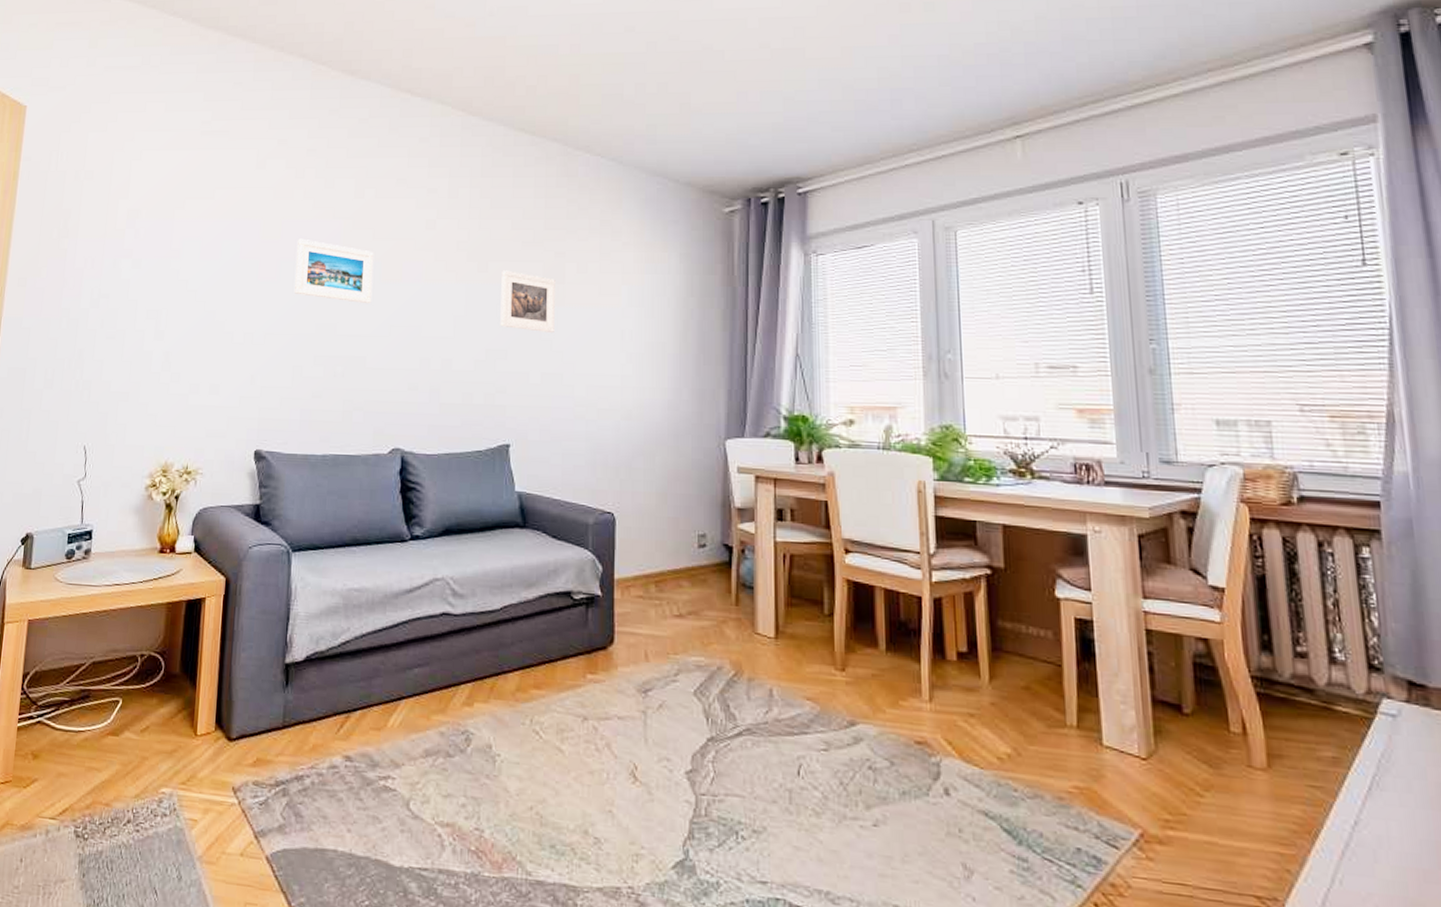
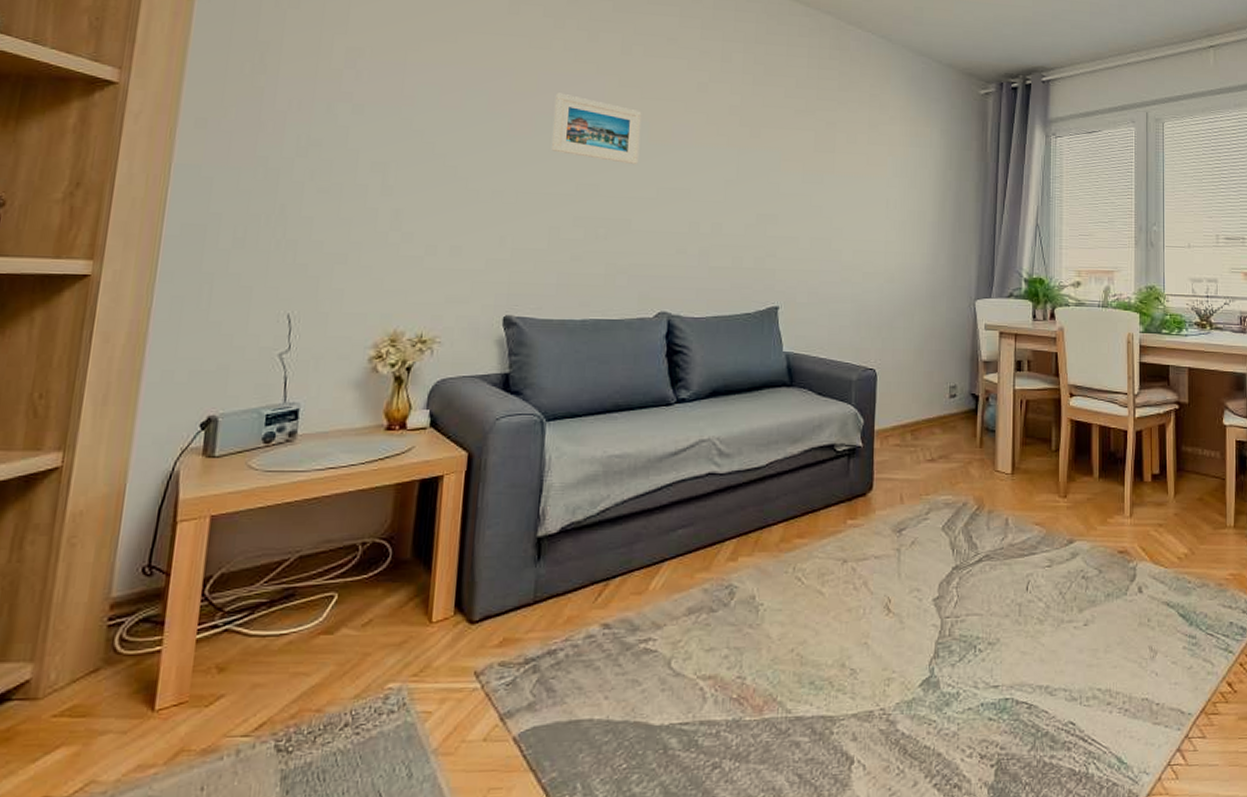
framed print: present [500,270,555,334] -> none [771,137,826,200]

